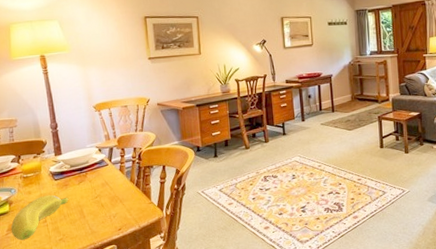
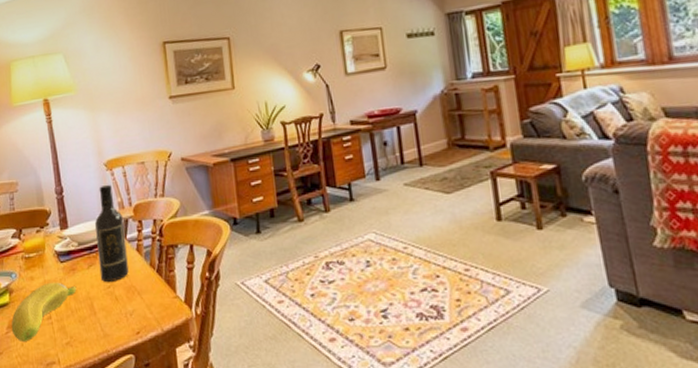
wine bottle: none [84,121,113,194] -> present [94,184,129,283]

